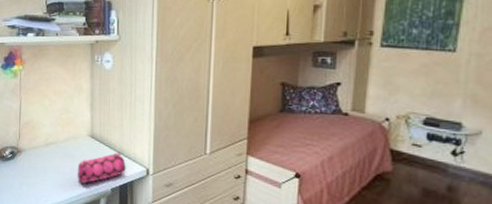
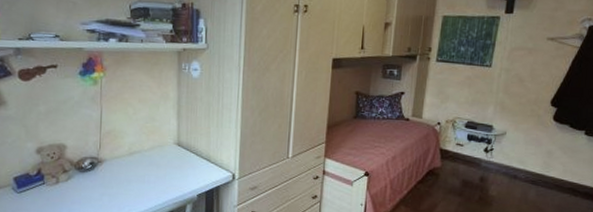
pencil case: present [77,151,126,184] -> none [162,158,212,191]

